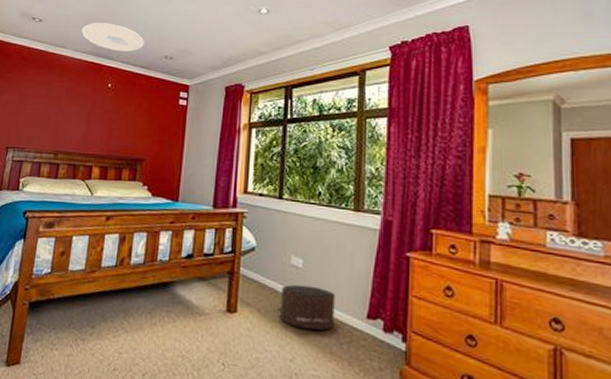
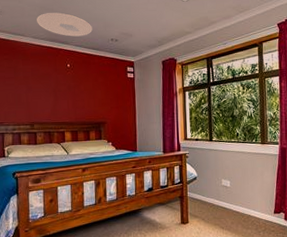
pouf: present [278,284,335,330] -> none [216,198,254,226]

